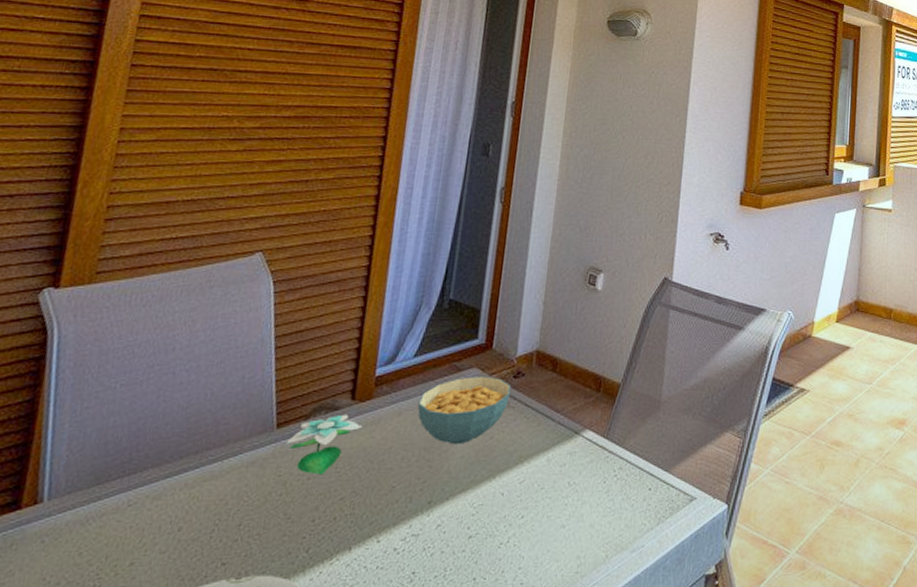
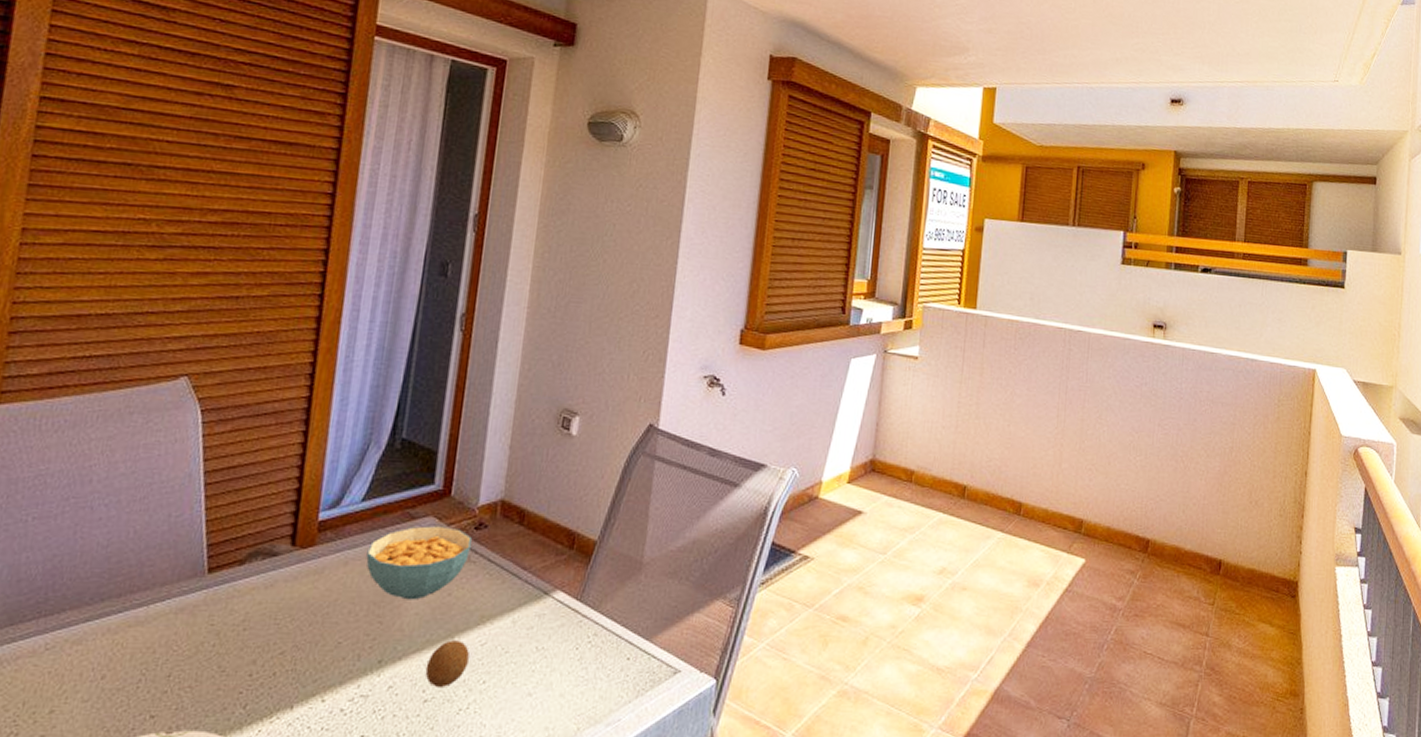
flower: present [287,414,363,475] -> none [220,561,305,627]
fruit: none [470,480,509,525] -> present [425,640,469,688]

